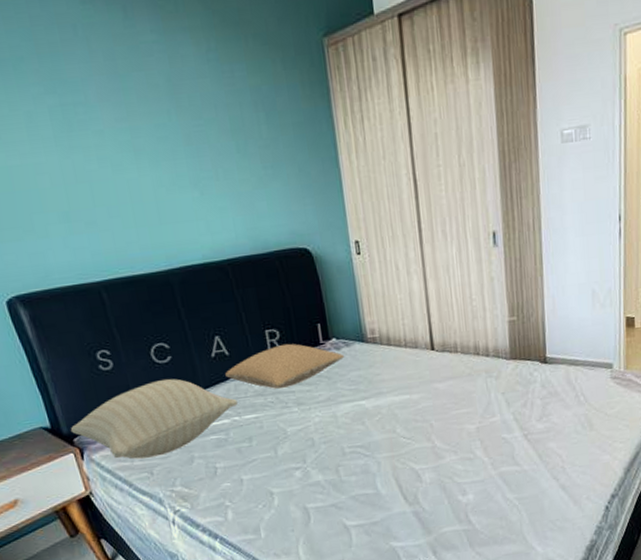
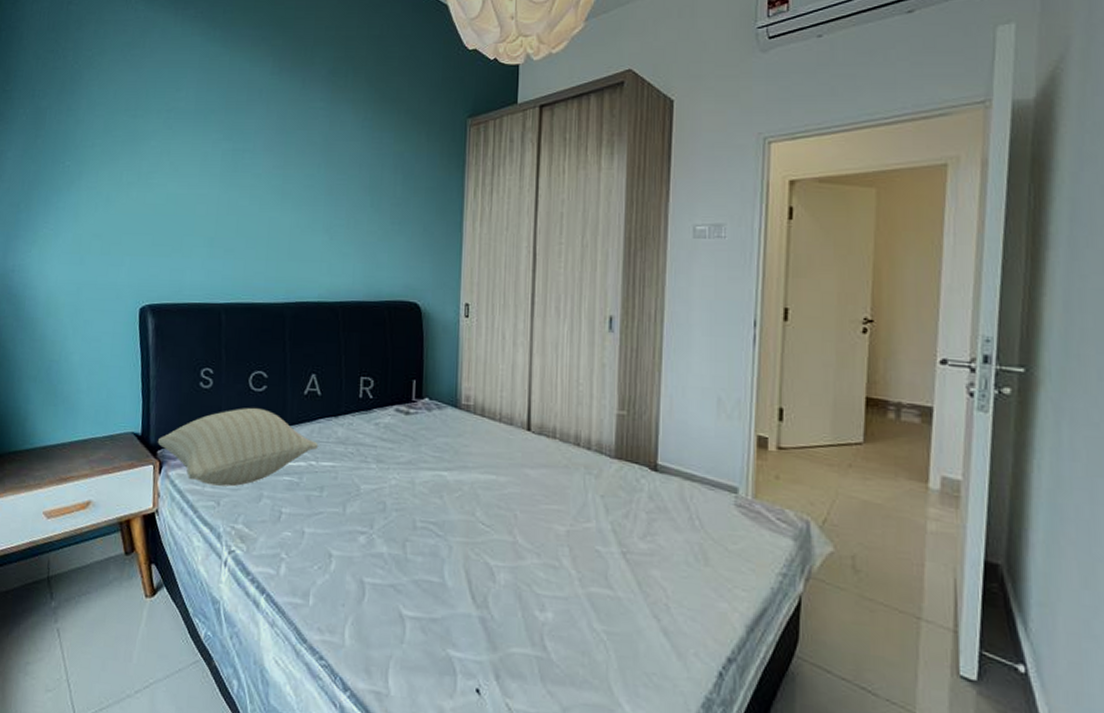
pillow: present [225,343,345,389] -> none [313,394,435,441]

